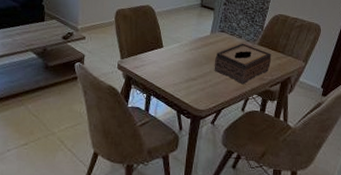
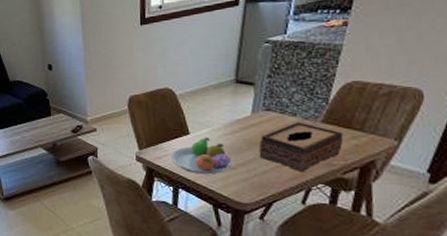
fruit bowl: none [147,51,194,84] -> present [171,137,232,175]

